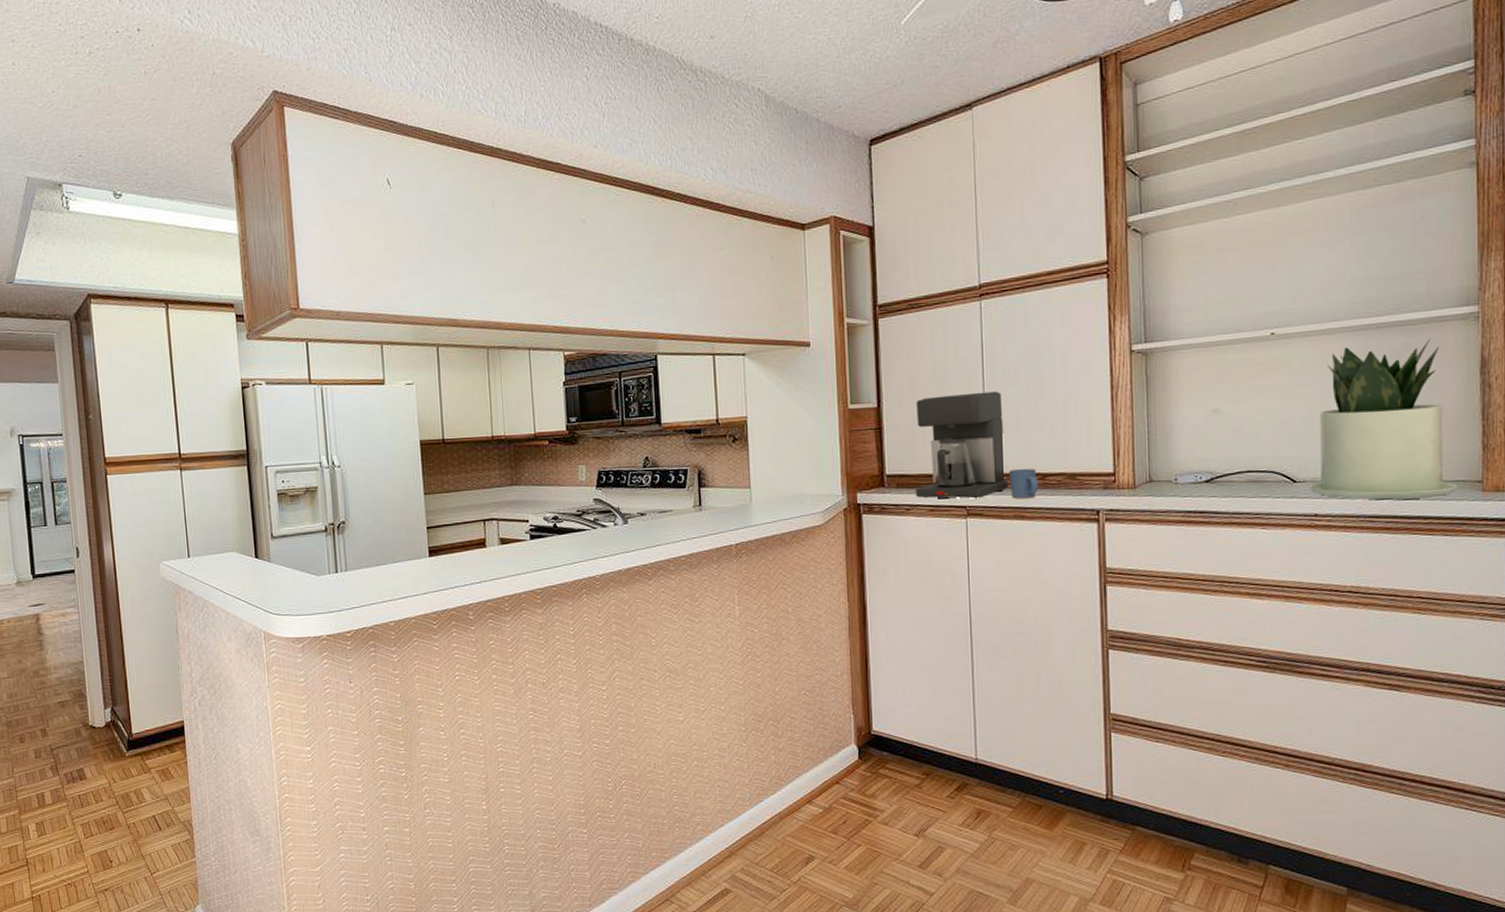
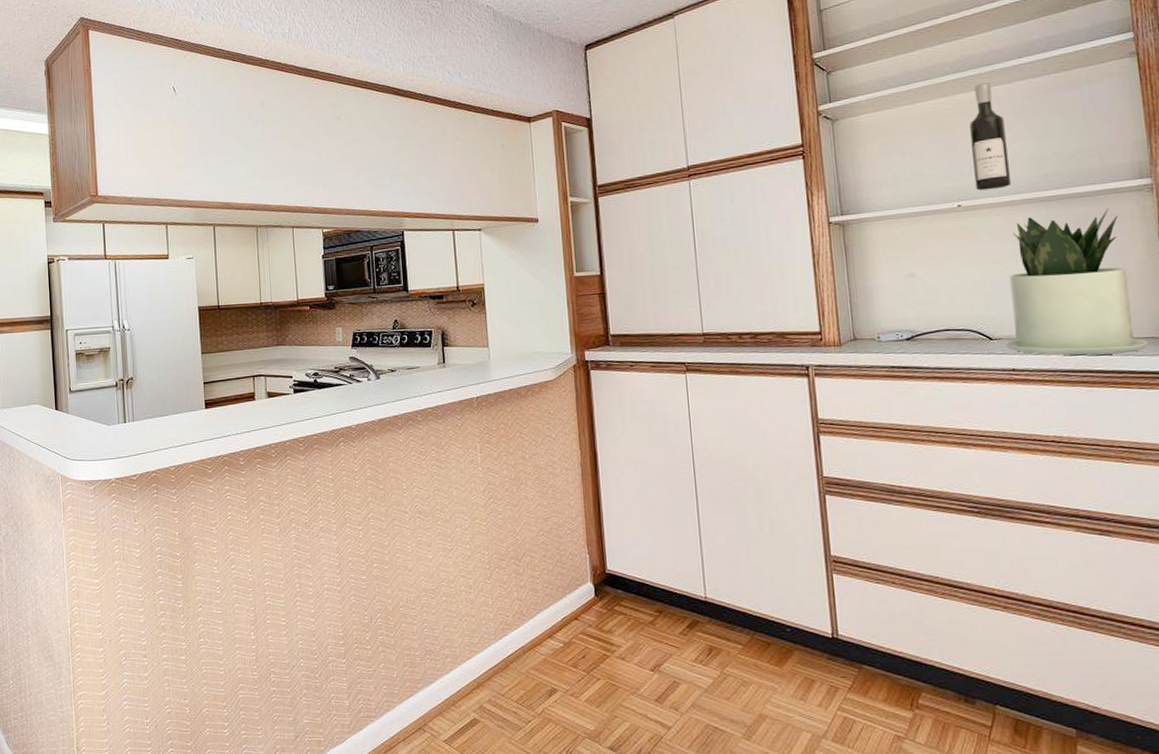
coffee maker: present [916,391,1009,499] -> none [635,259,723,356]
mug: present [1008,469,1039,500] -> none [722,328,752,356]
bottle: none [1289,193,1331,317] -> present [968,82,1012,191]

